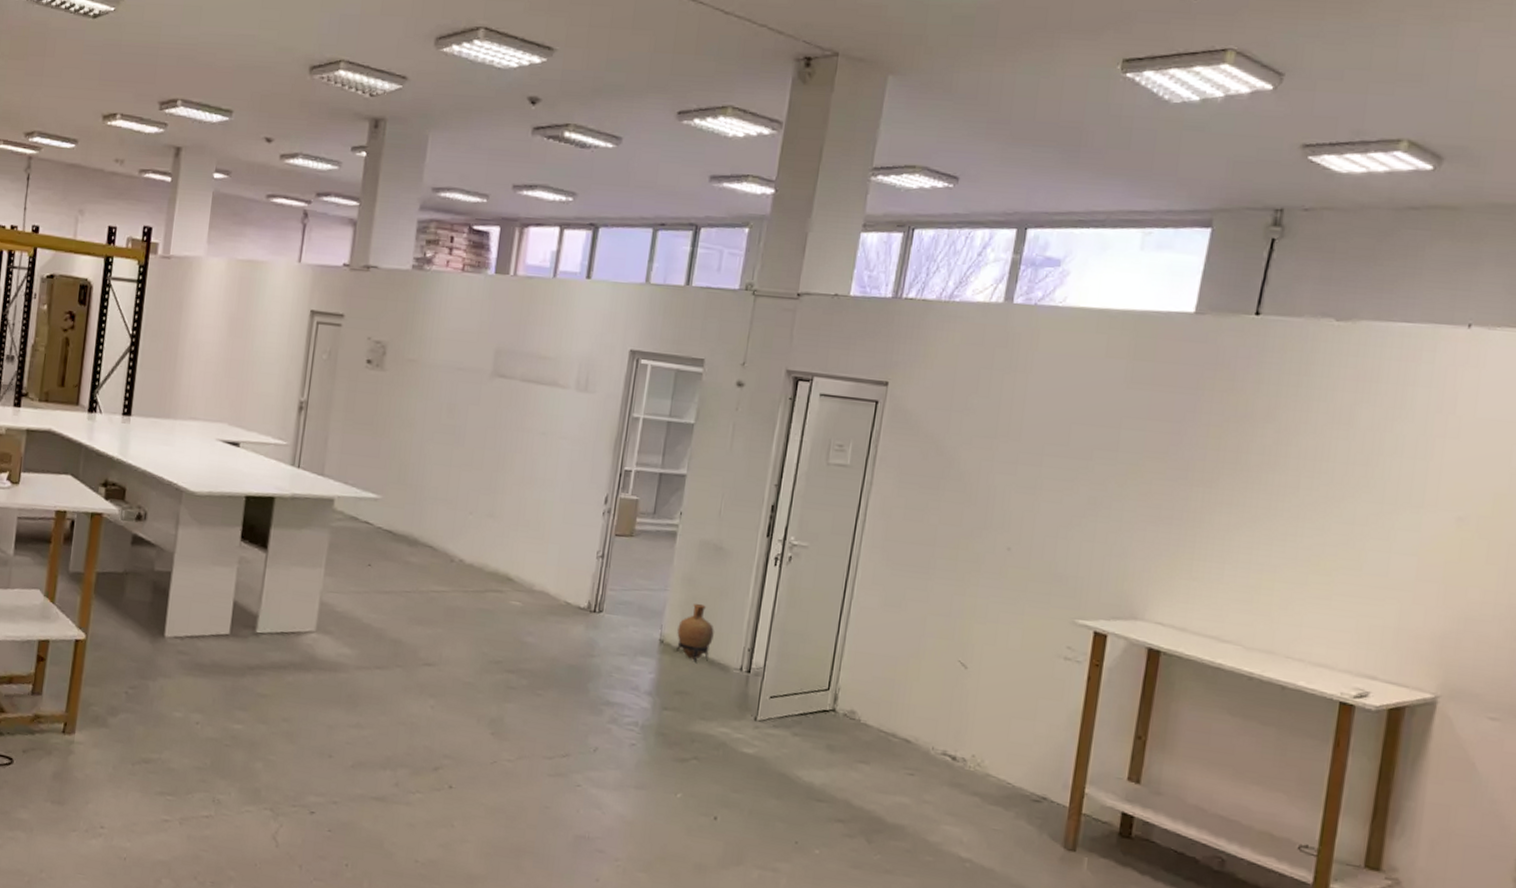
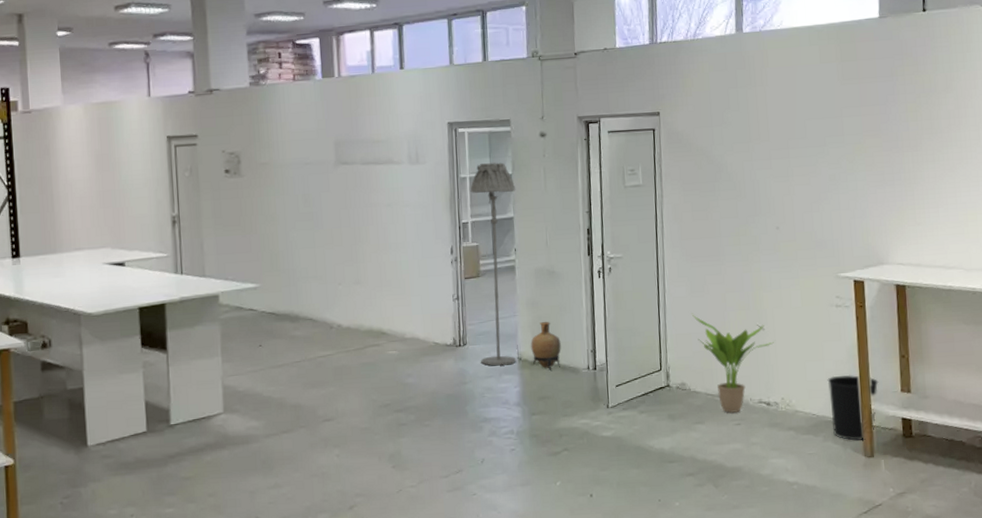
floor lamp: none [616,405,696,646] -> present [470,162,517,366]
potted plant: none [879,630,976,761] -> present [691,313,774,414]
wastebasket: none [1029,742,1101,829] -> present [827,374,879,441]

